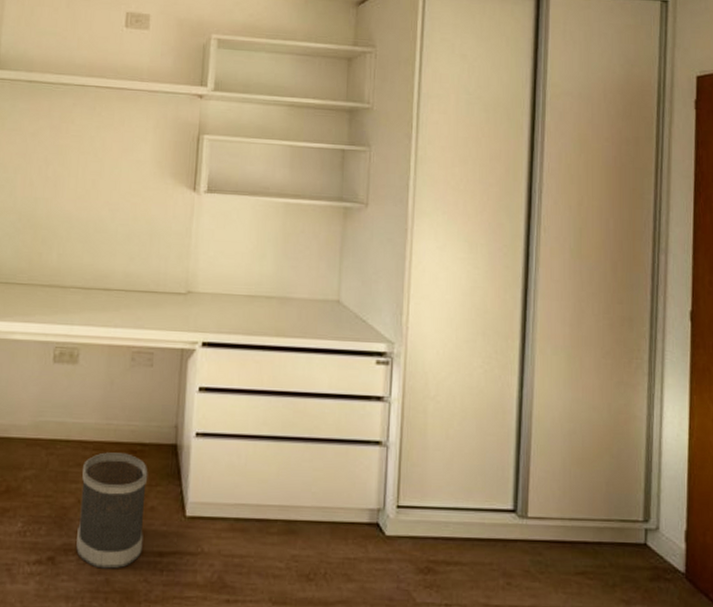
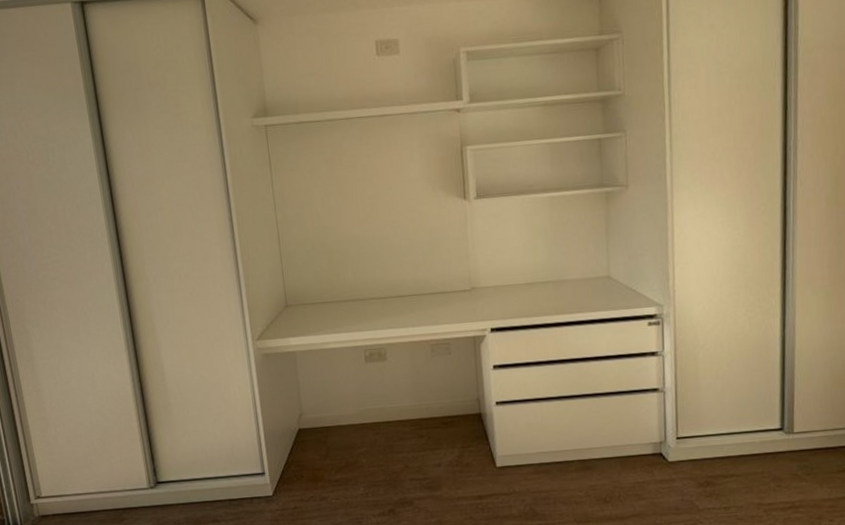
wastebasket: present [76,452,148,569] -> none [405,425,465,513]

